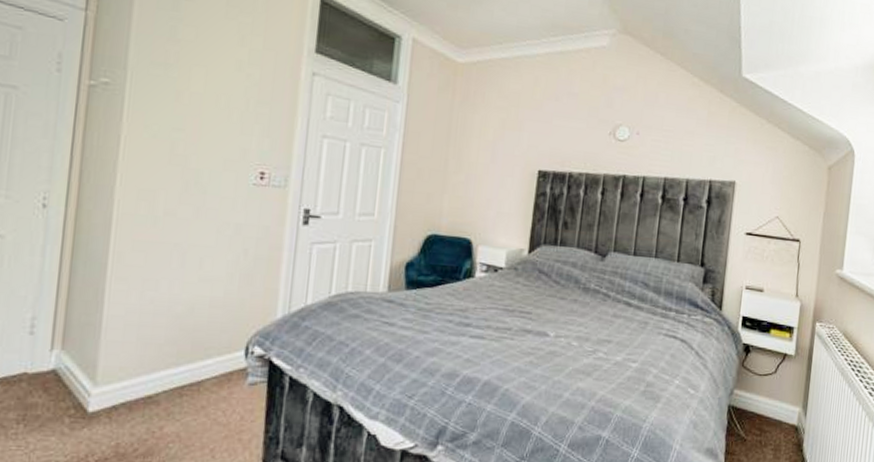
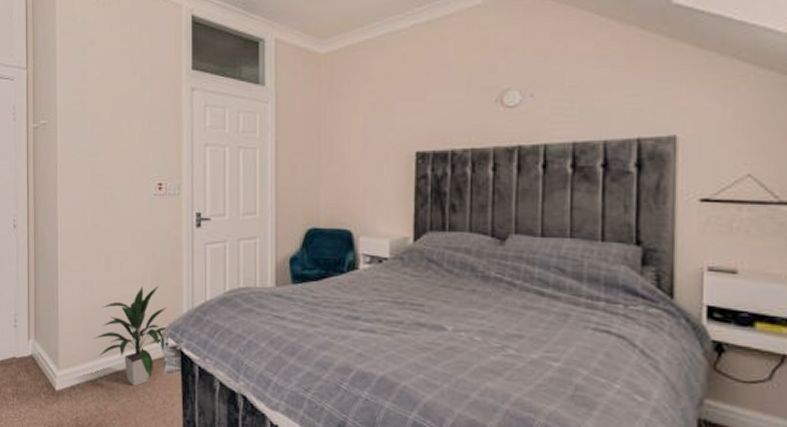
indoor plant: none [151,286,257,402] -> present [93,285,168,386]

